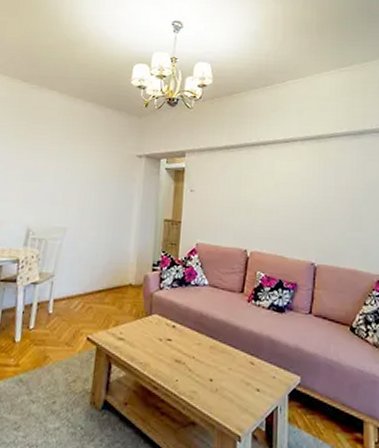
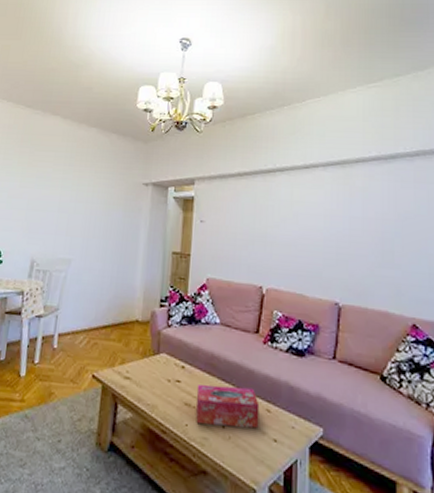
tissue box: none [185,341,244,380] -> present [195,384,260,429]

